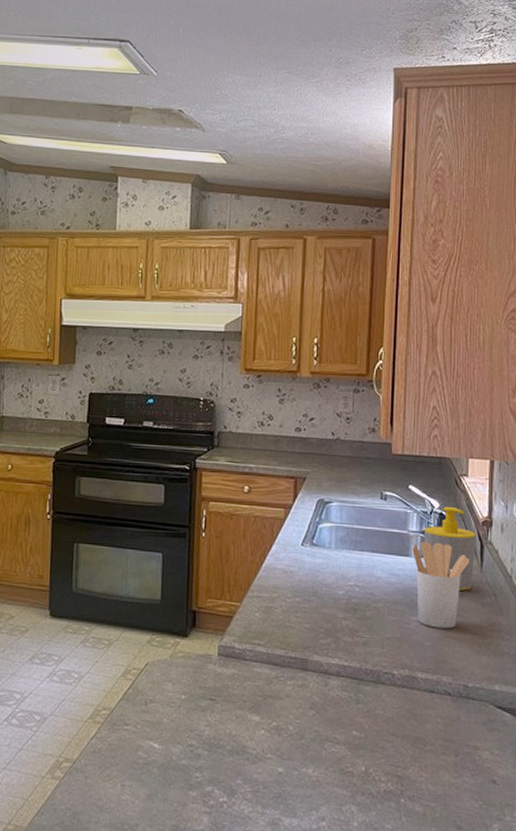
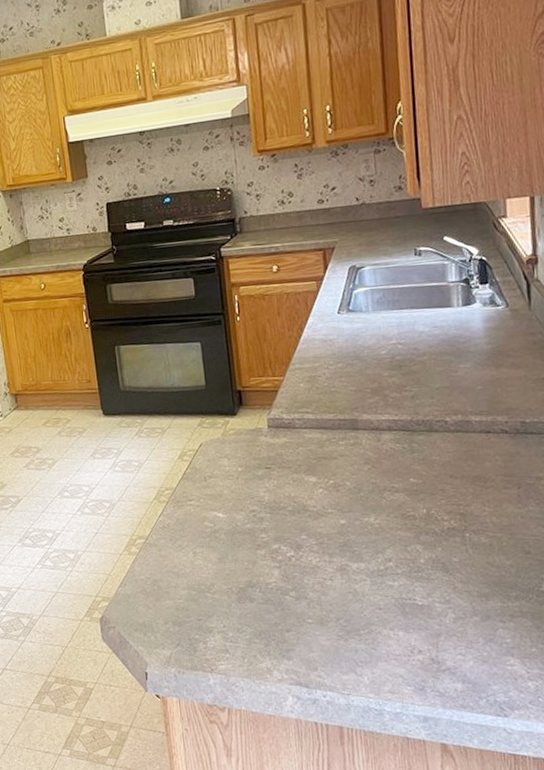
utensil holder: present [412,541,470,629] -> none [453,288,516,372]
soap bottle: present [423,507,476,591] -> none [464,251,522,332]

